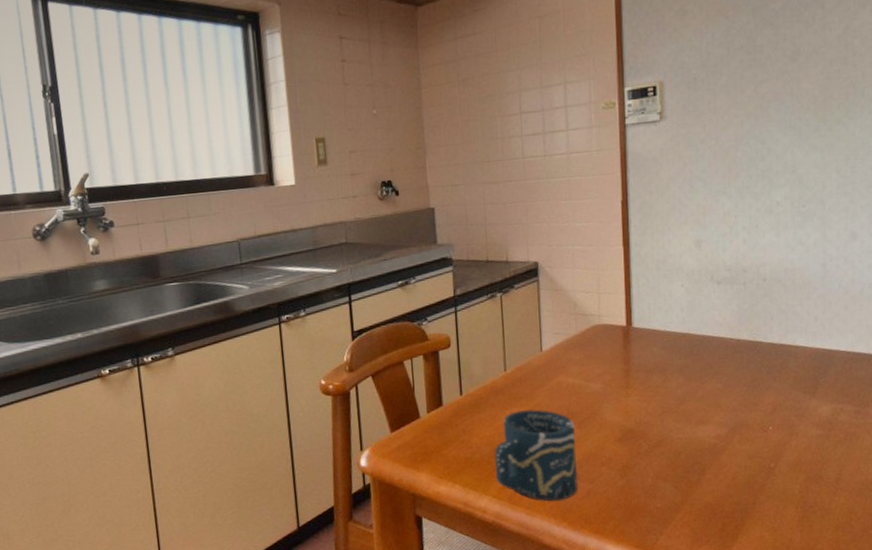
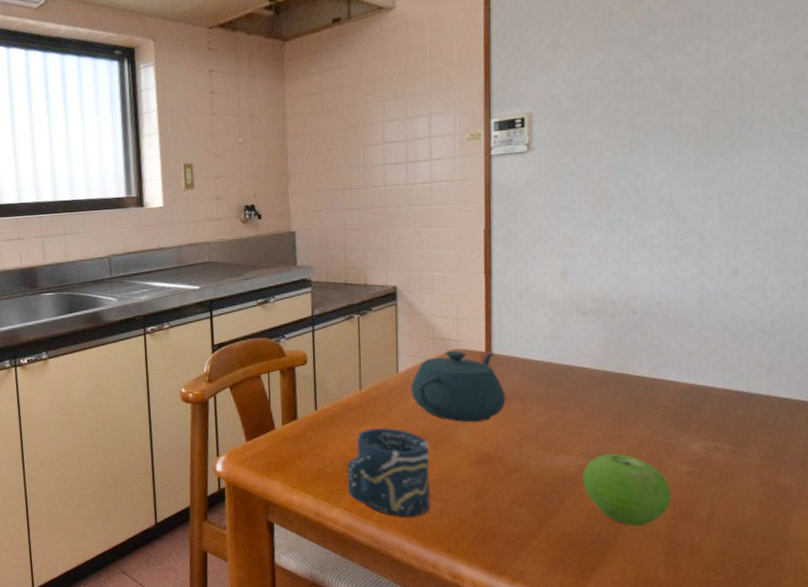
teapot: none [555,326,647,399] -> present [411,351,506,423]
fruit: none [721,421,803,492] -> present [583,454,672,526]

